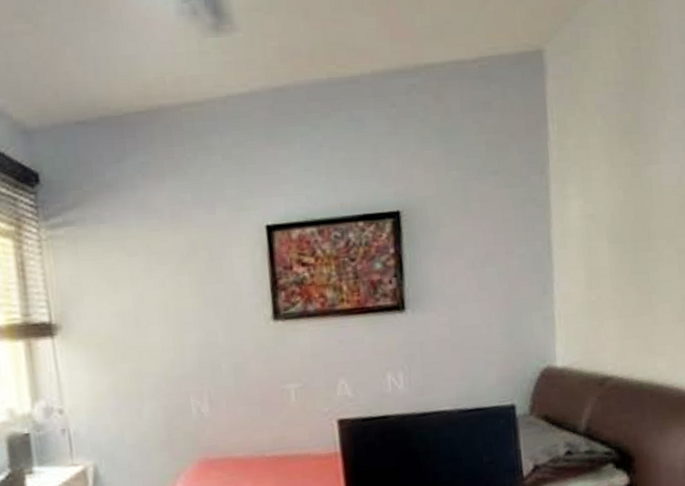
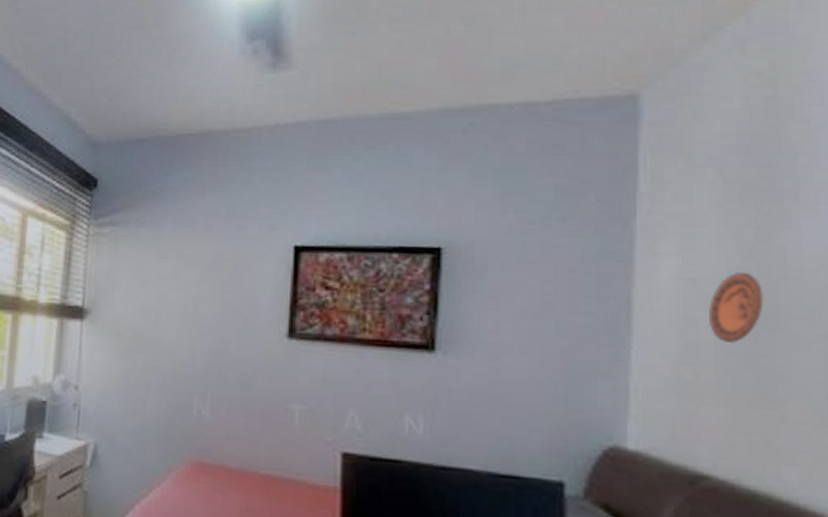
decorative plate: none [604,204,640,267] -> present [709,271,764,344]

